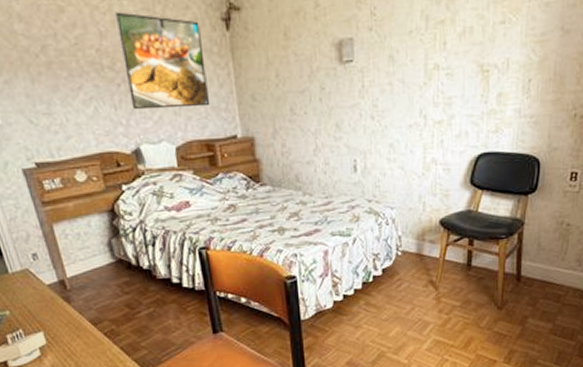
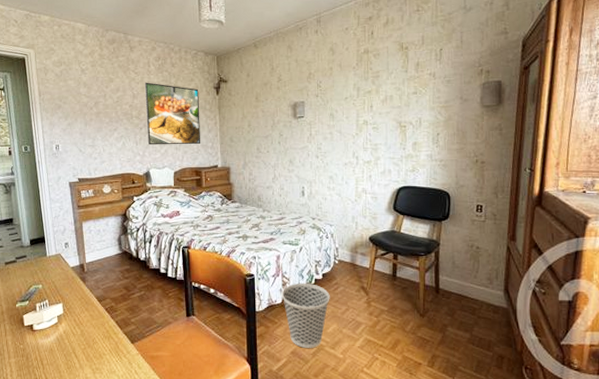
wastebasket: none [332,281,392,357] -> present [281,282,330,348]

